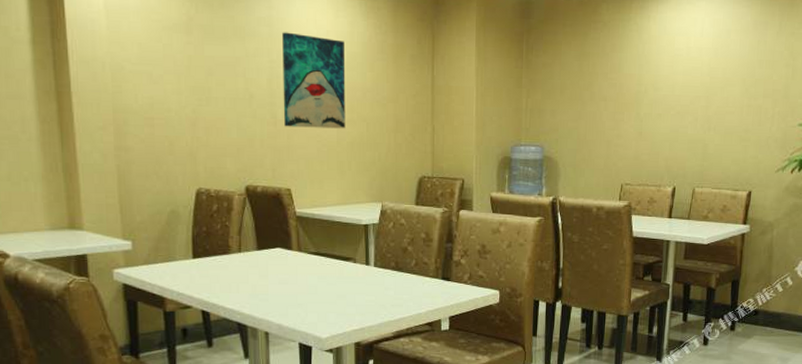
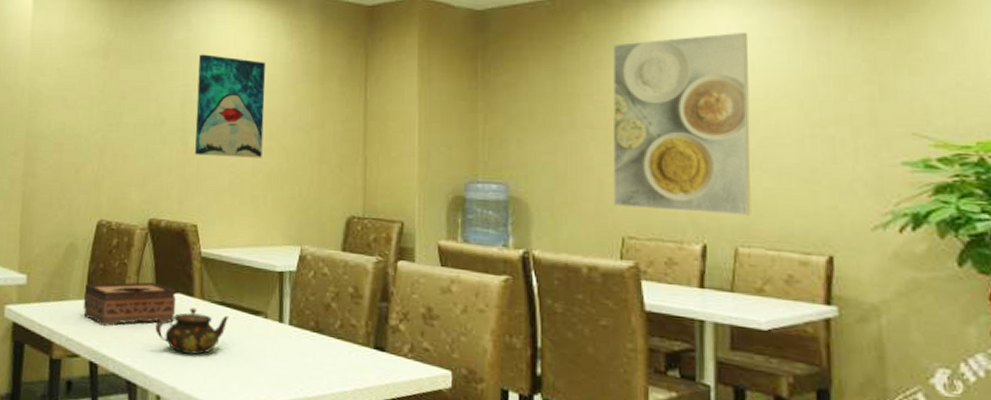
tissue box: none [190,240,277,280] -> present [83,282,177,327]
teapot: none [260,259,323,297] -> present [155,307,229,355]
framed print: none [617,24,716,165] -> present [612,32,751,215]

